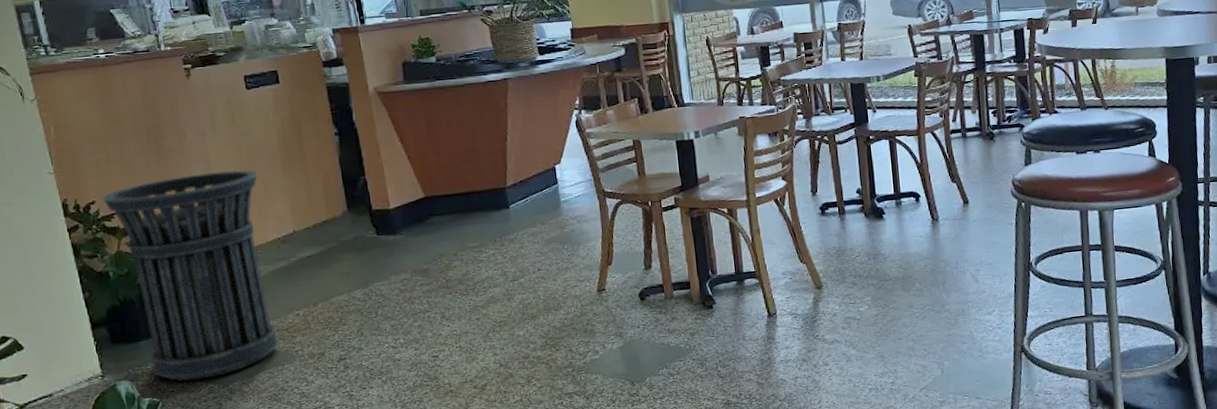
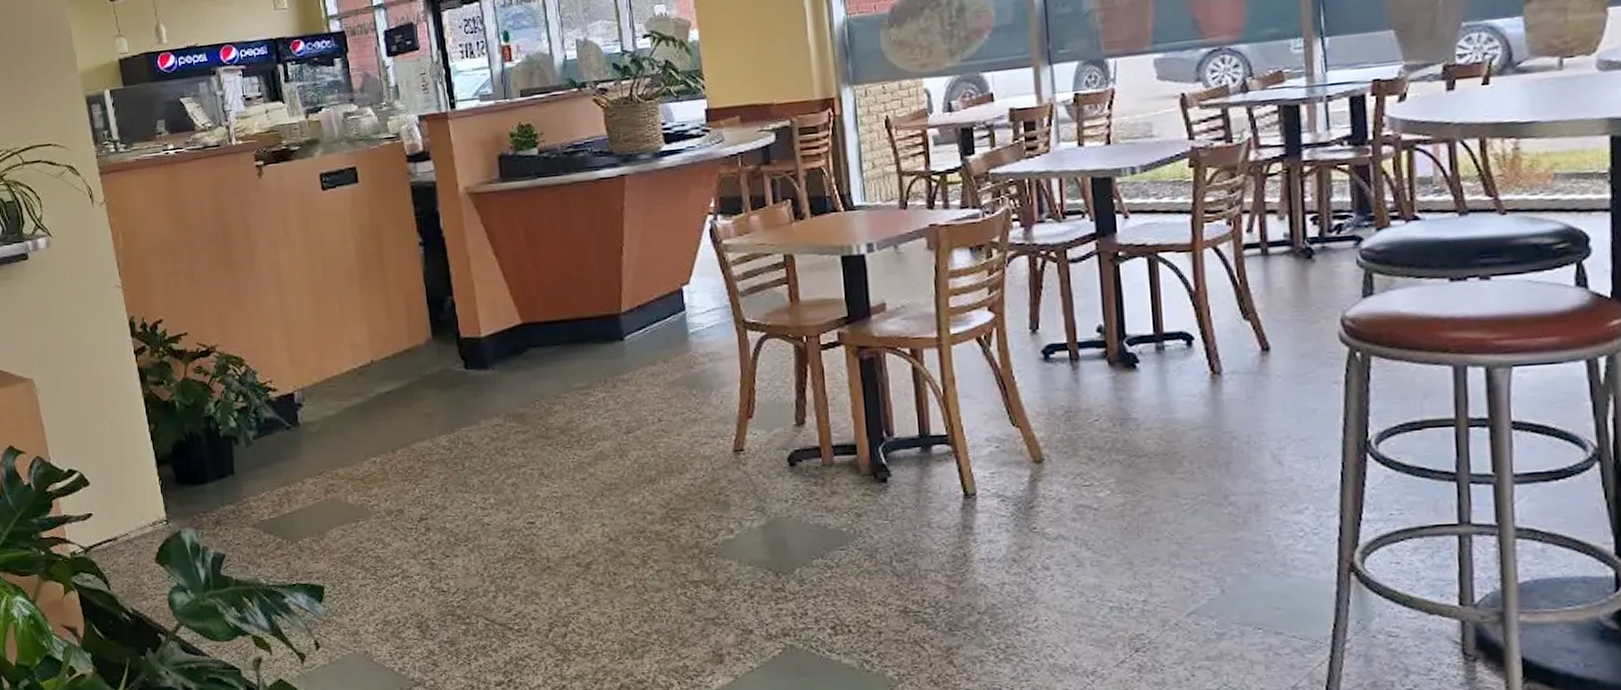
trash can: present [102,169,279,382] -> none [169,285,353,533]

